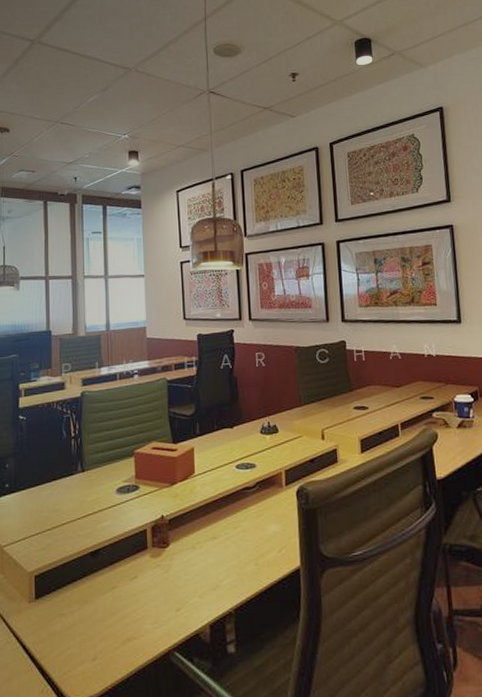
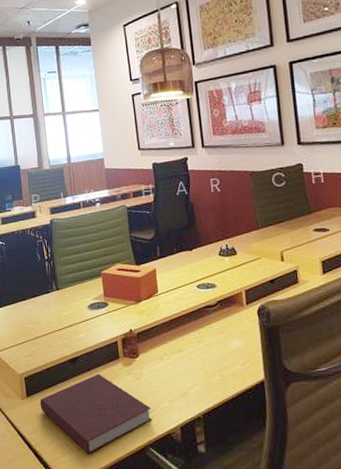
notebook: none [50,567,179,665] -> present [40,374,152,455]

